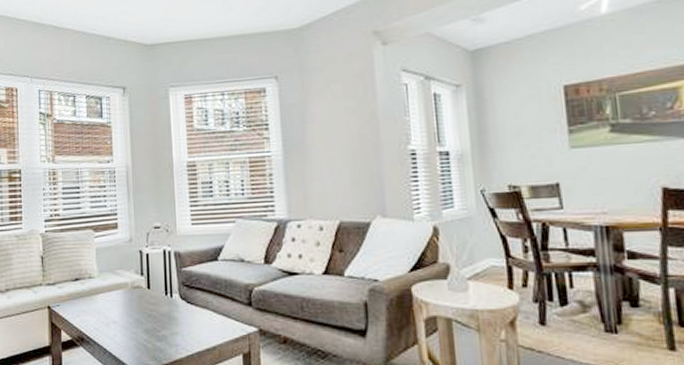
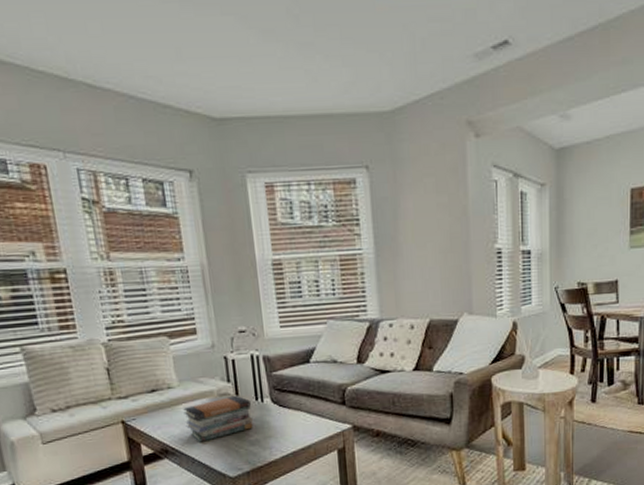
book stack: none [100,288,162,333] -> present [183,395,253,442]

